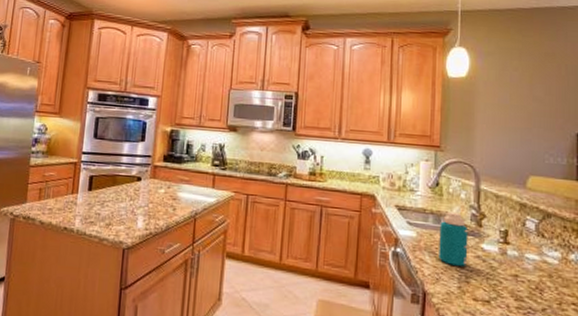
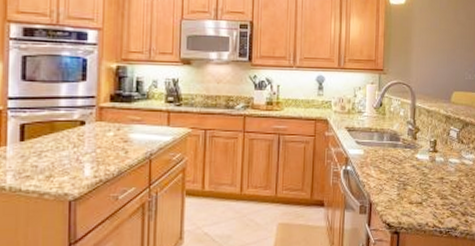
bottle: present [439,211,469,266] -> none [382,128,406,176]

